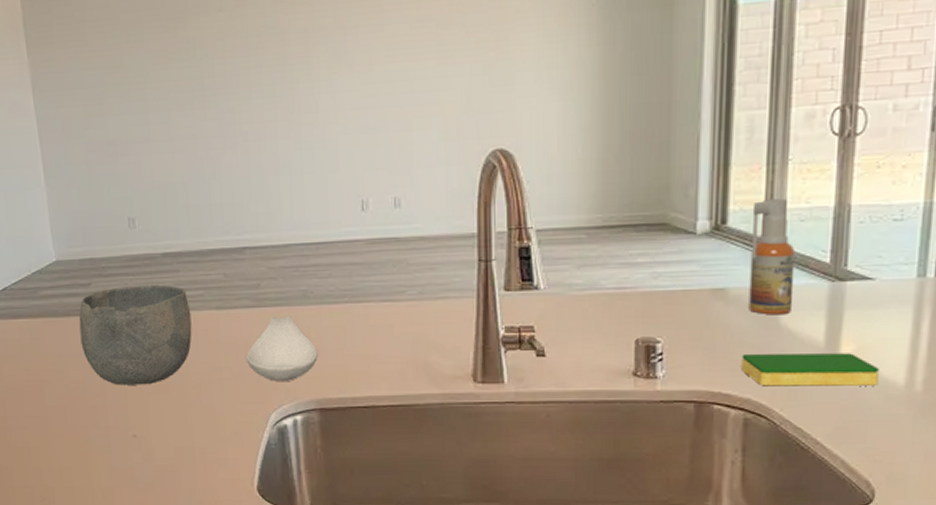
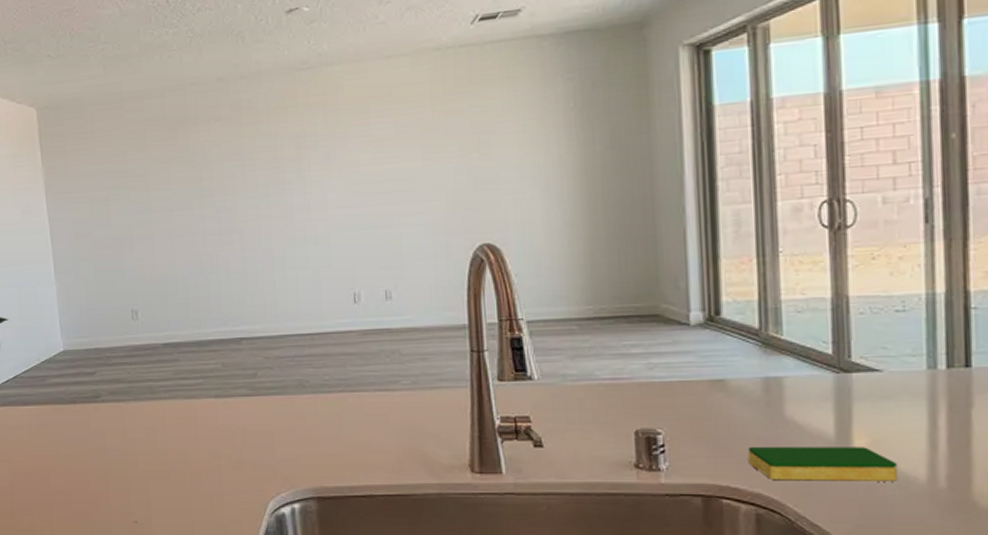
bowl: present [79,284,192,385] -> none [84,373,192,471]
spoon rest: present [246,315,318,381] -> none [244,404,314,469]
spray bottle: present [748,198,796,315] -> none [747,289,797,407]

